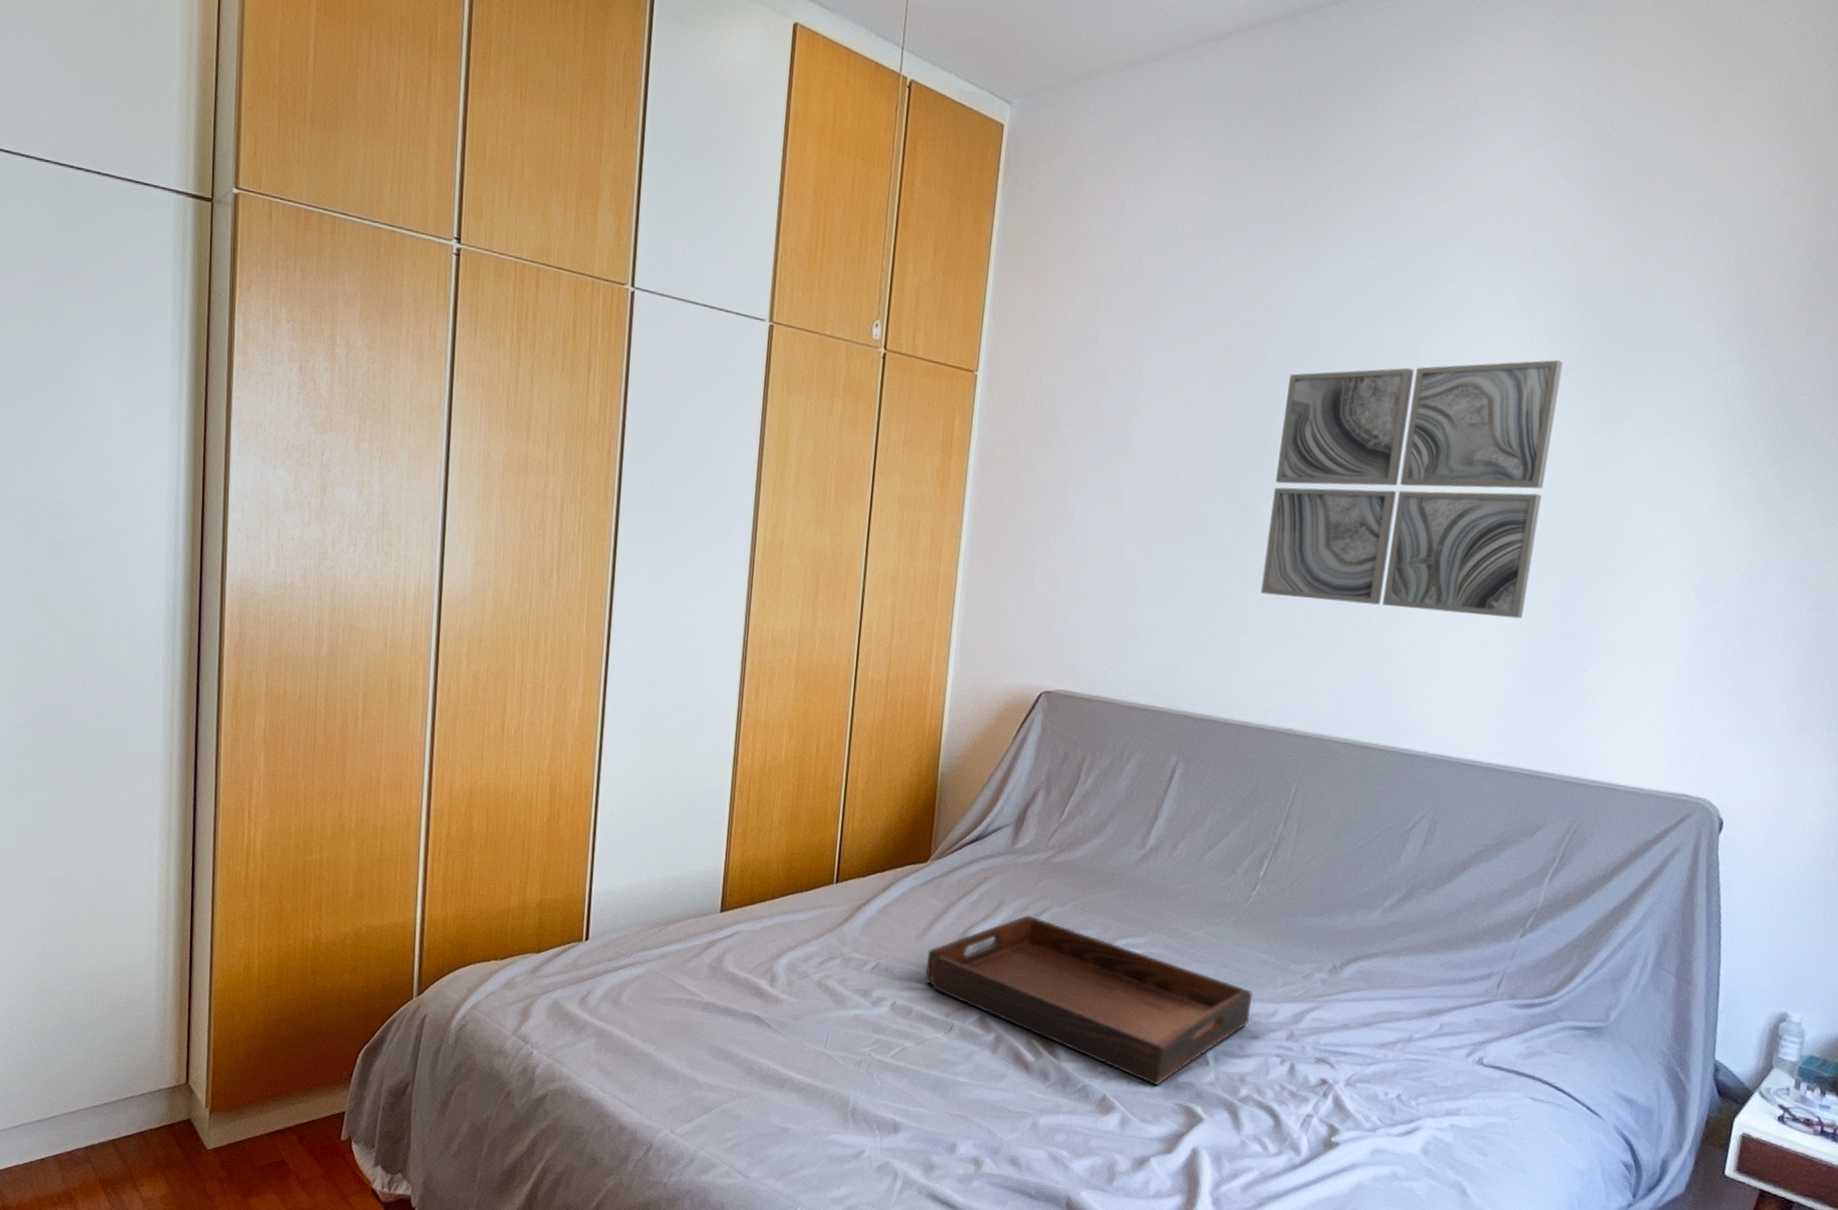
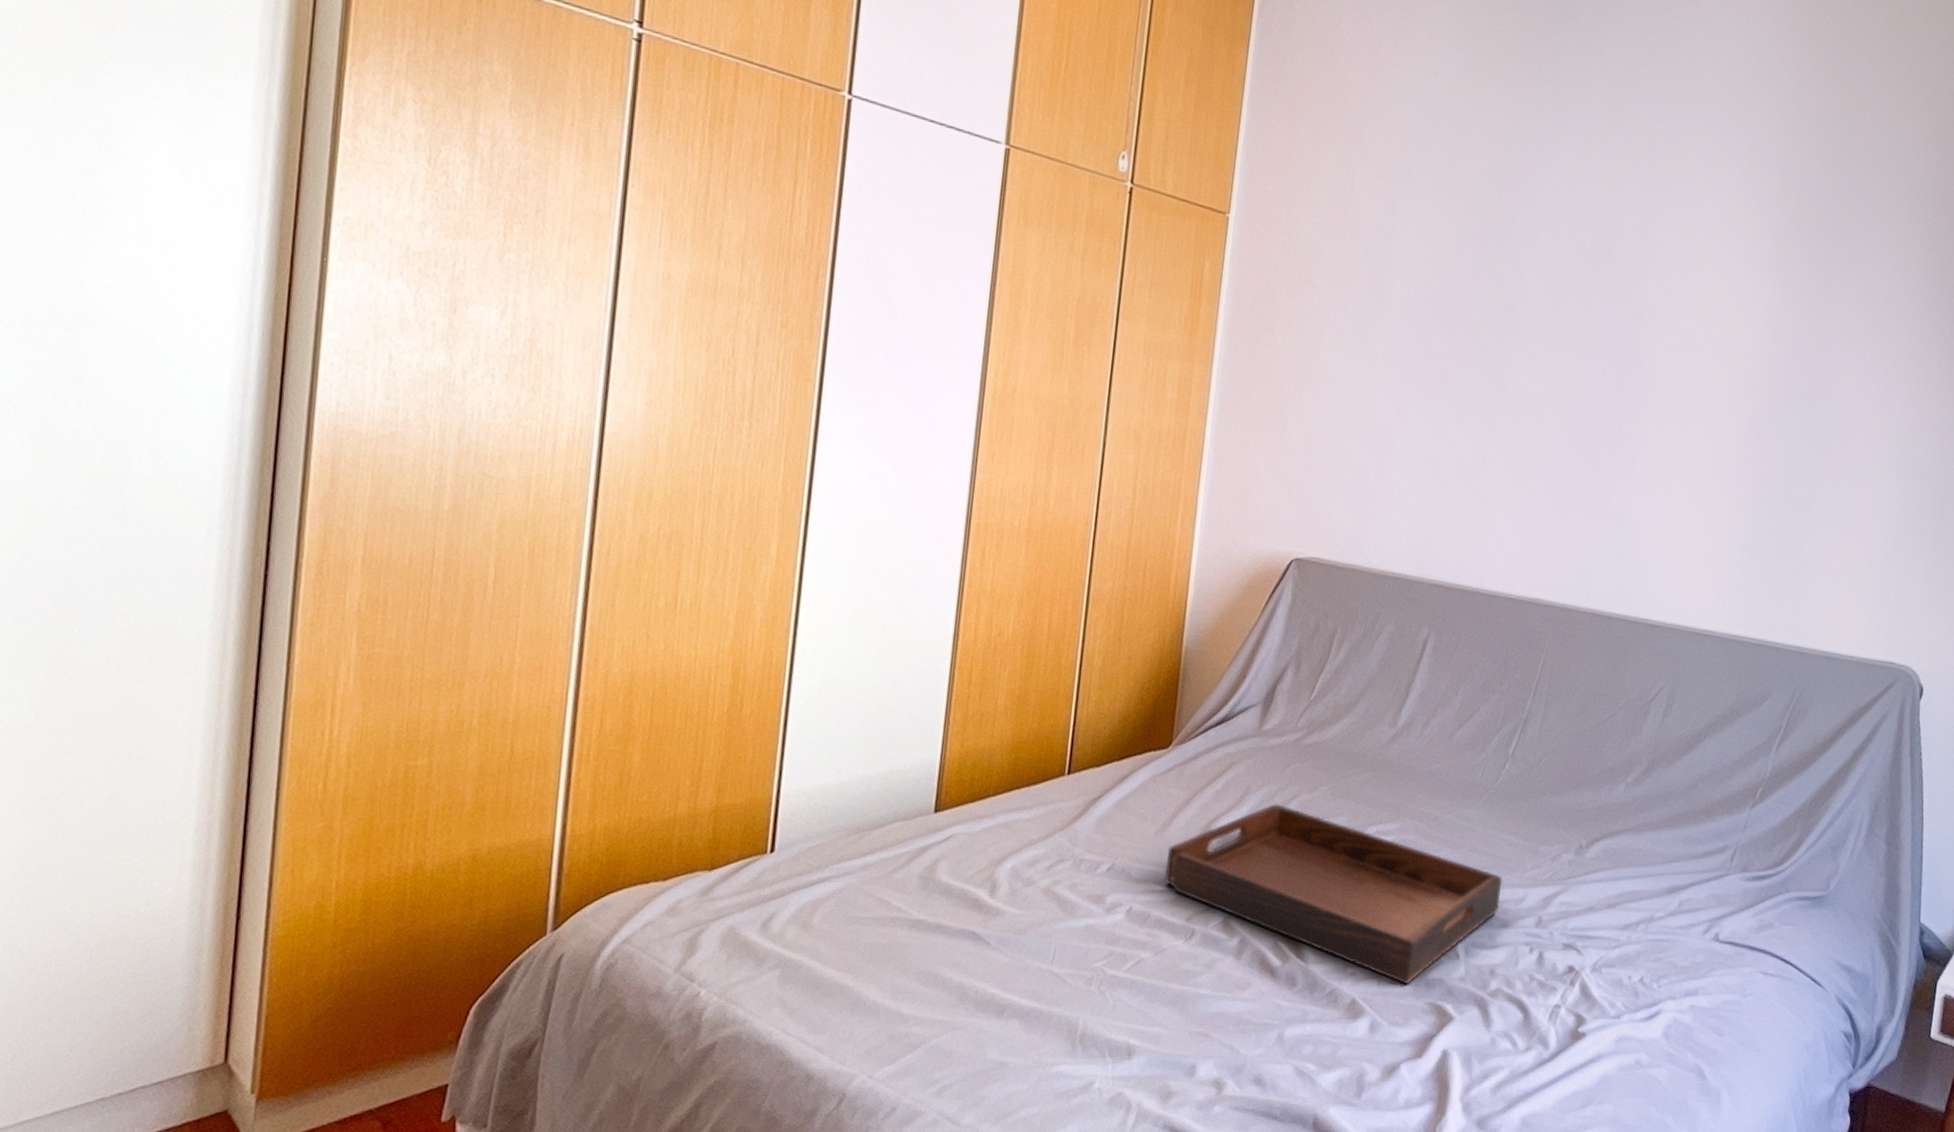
wall art: present [1260,360,1563,619] -> none [1510,235,1782,489]

